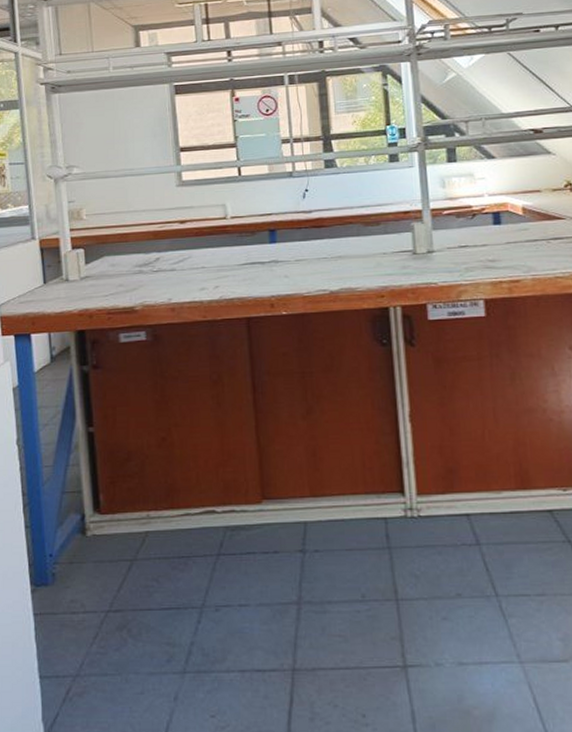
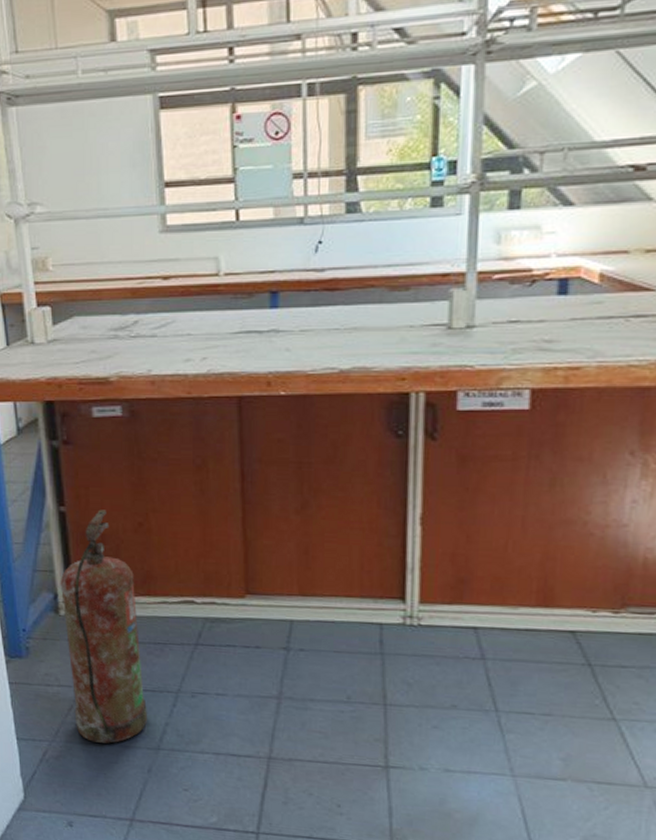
fire extinguisher: none [87,427,172,672] -> present [60,509,147,744]

